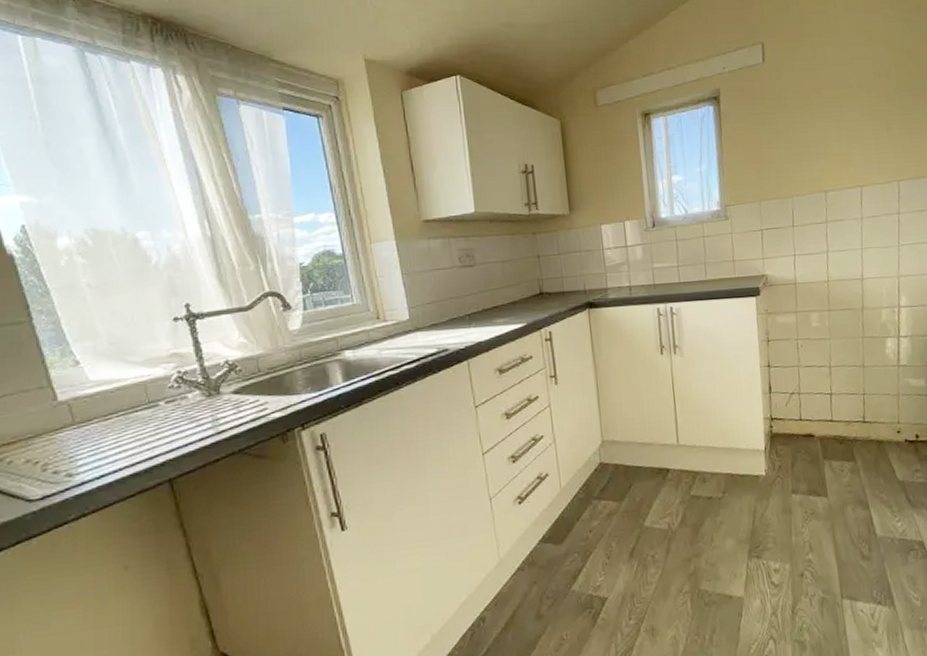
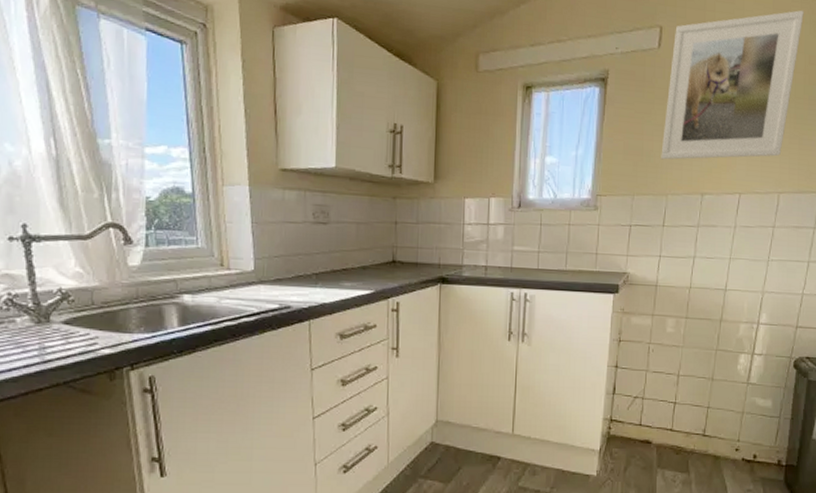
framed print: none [776,10,895,165] -> present [661,10,804,160]

